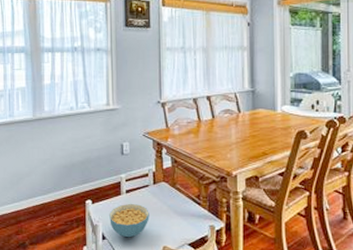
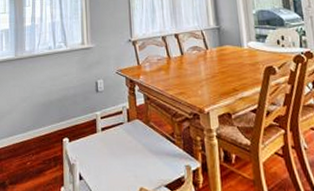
cereal bowl: present [109,203,150,238] -> none [86,141,125,178]

